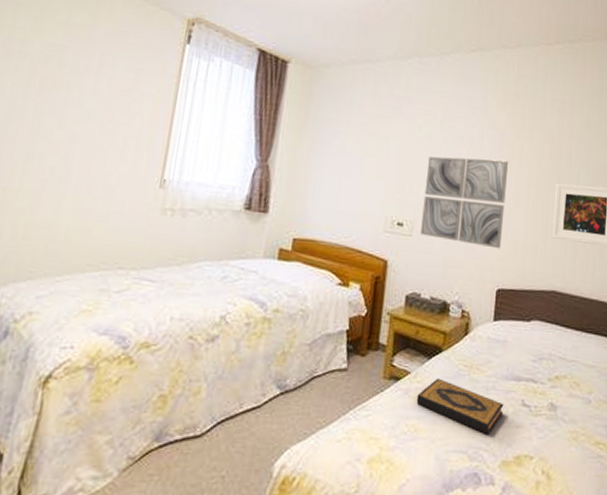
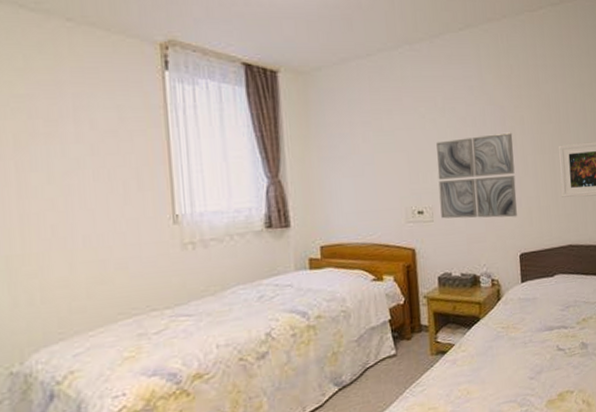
hardback book: present [416,378,504,434] -> none [464,343,543,382]

